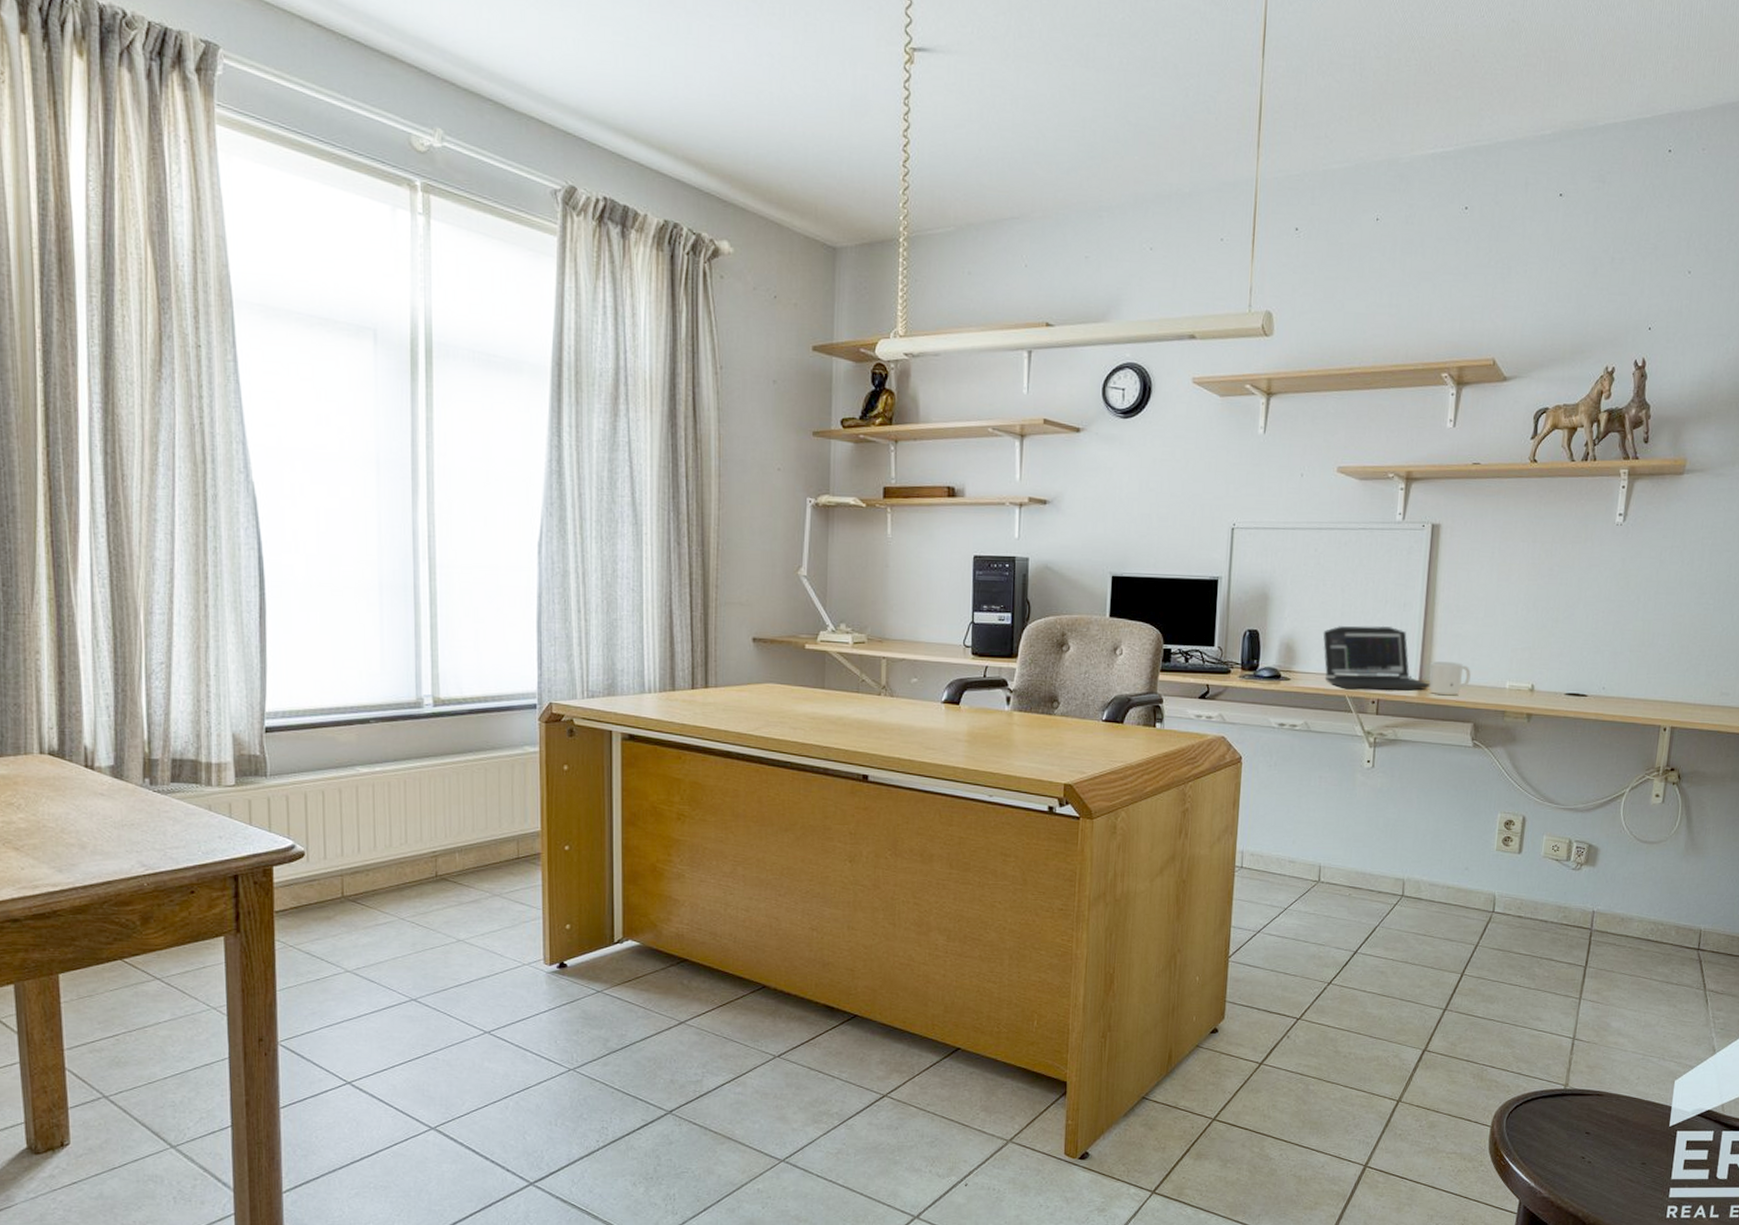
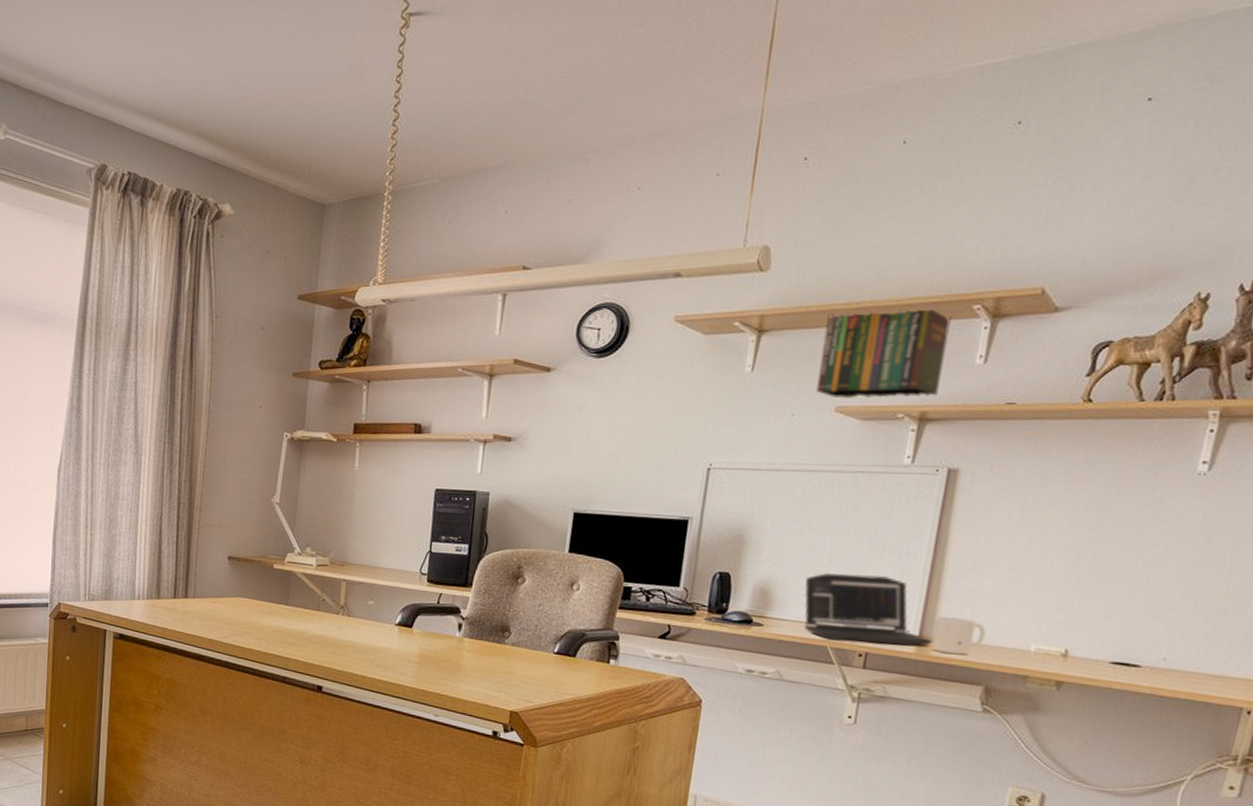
books: none [1320,375,1425,460] -> present [815,308,951,399]

